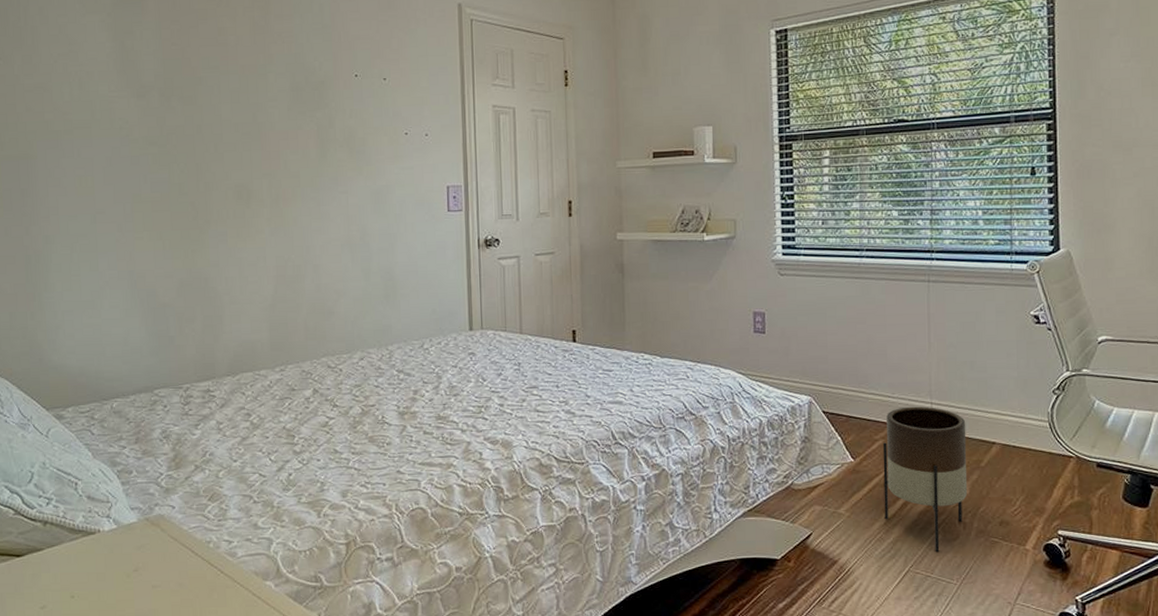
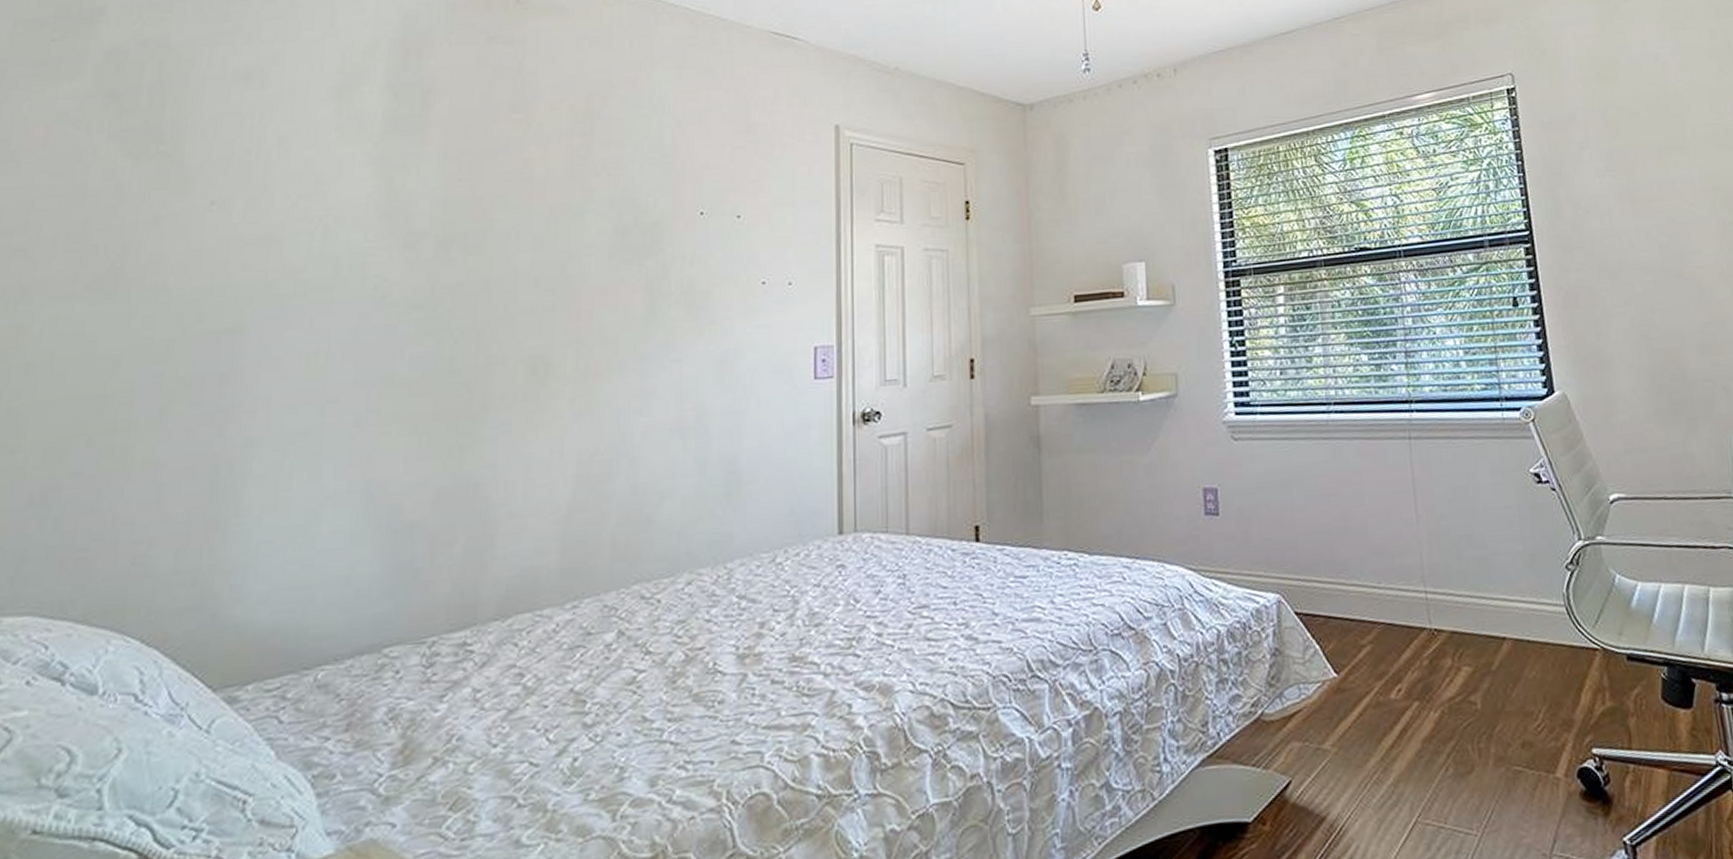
planter: present [882,406,968,552] -> none [1371,596,1480,792]

